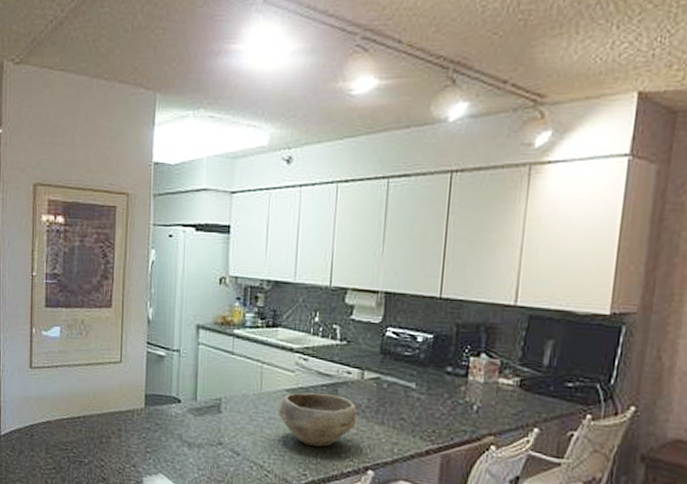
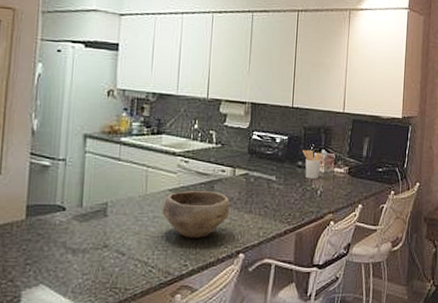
utensil holder: none [453,352,482,391] -> present [302,149,323,179]

